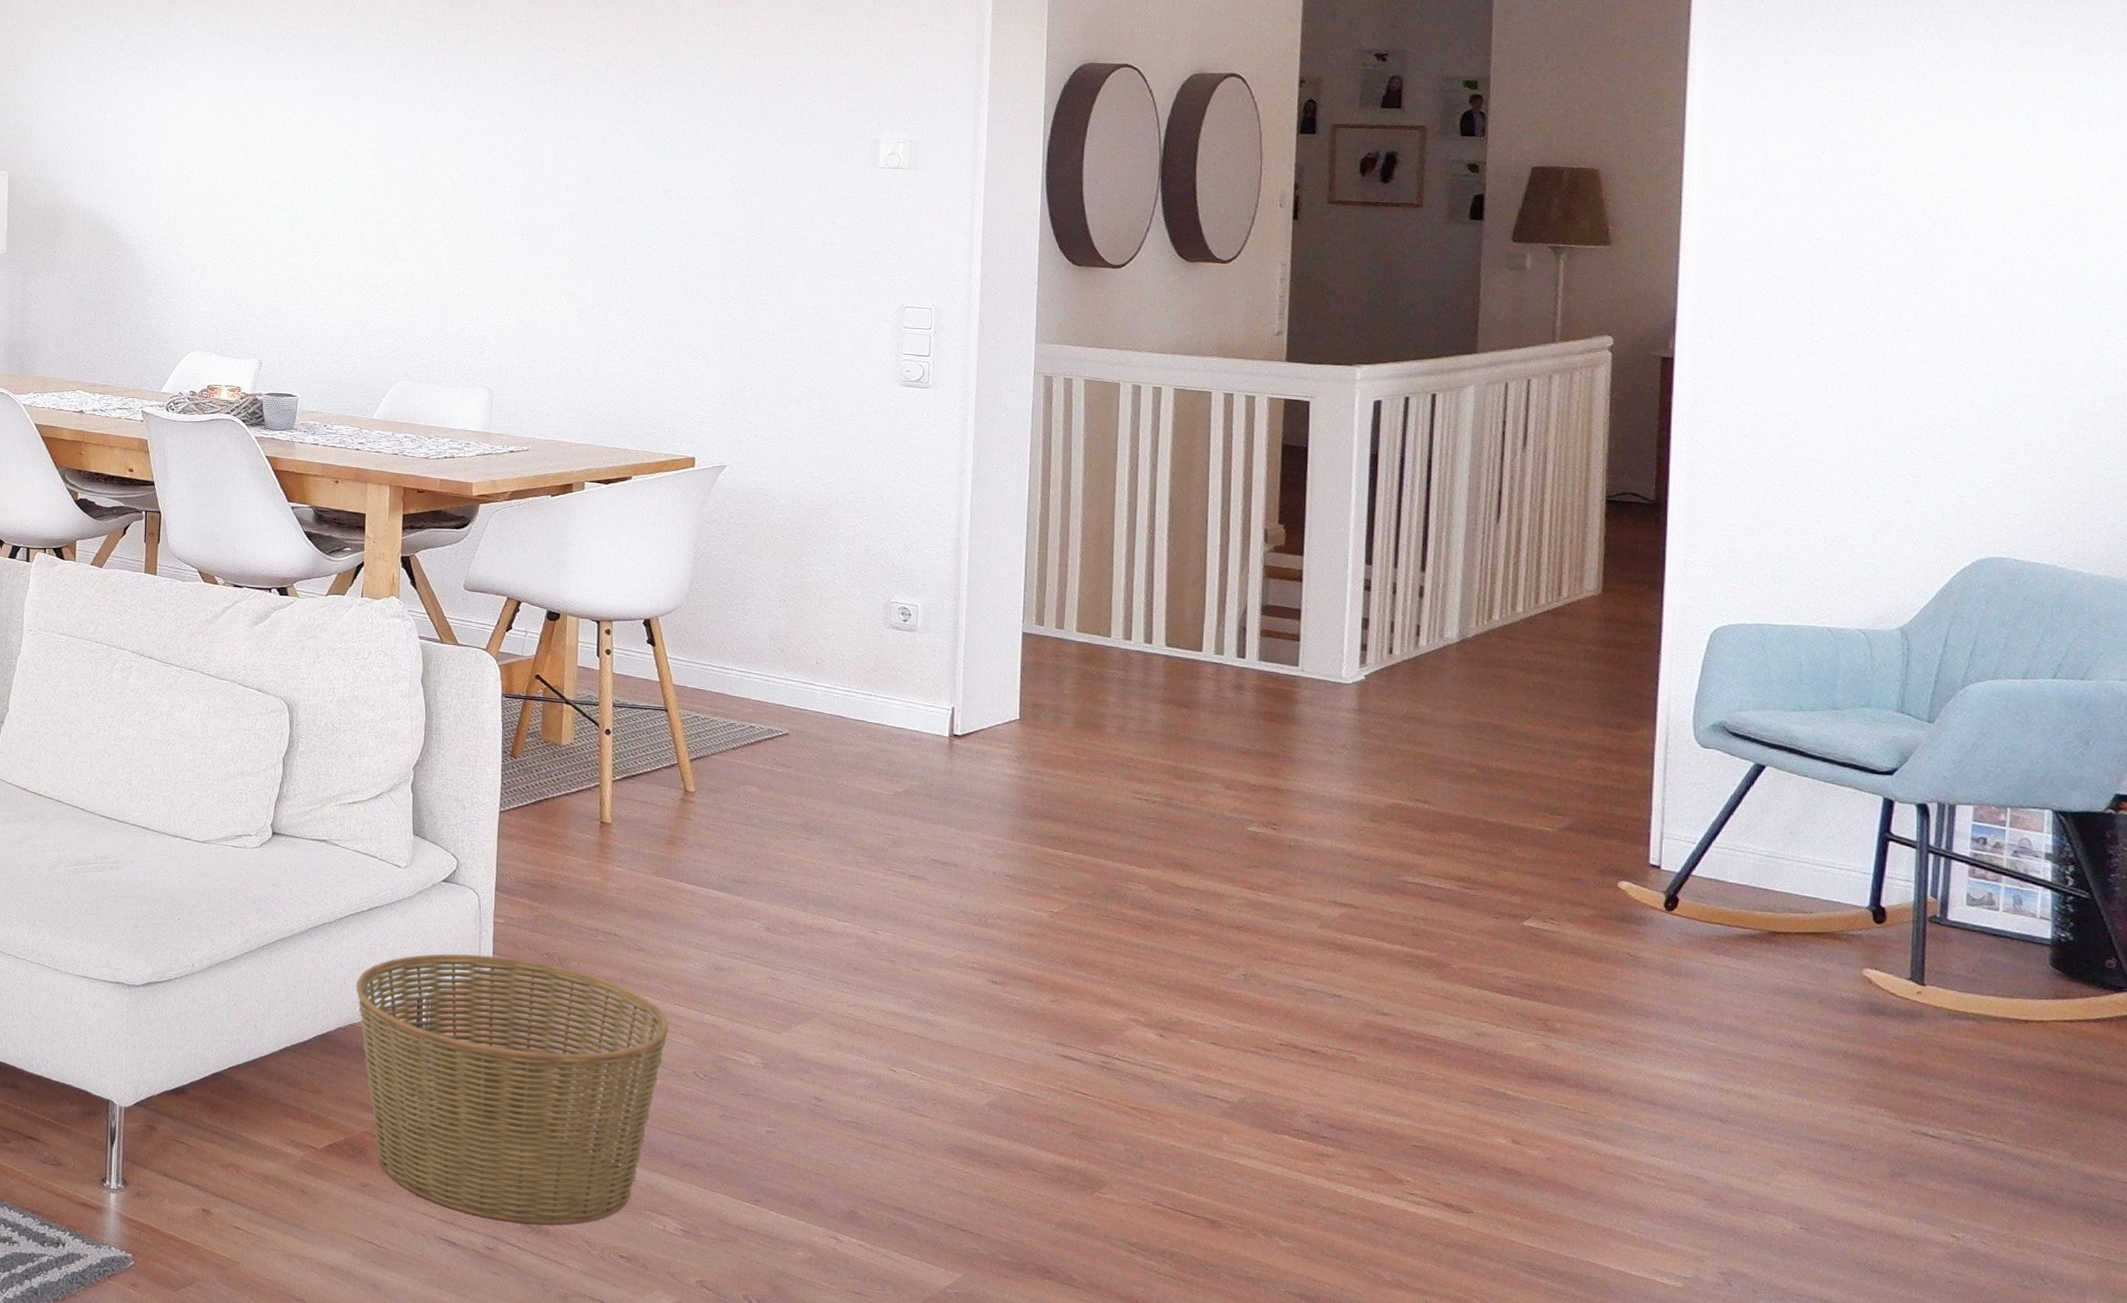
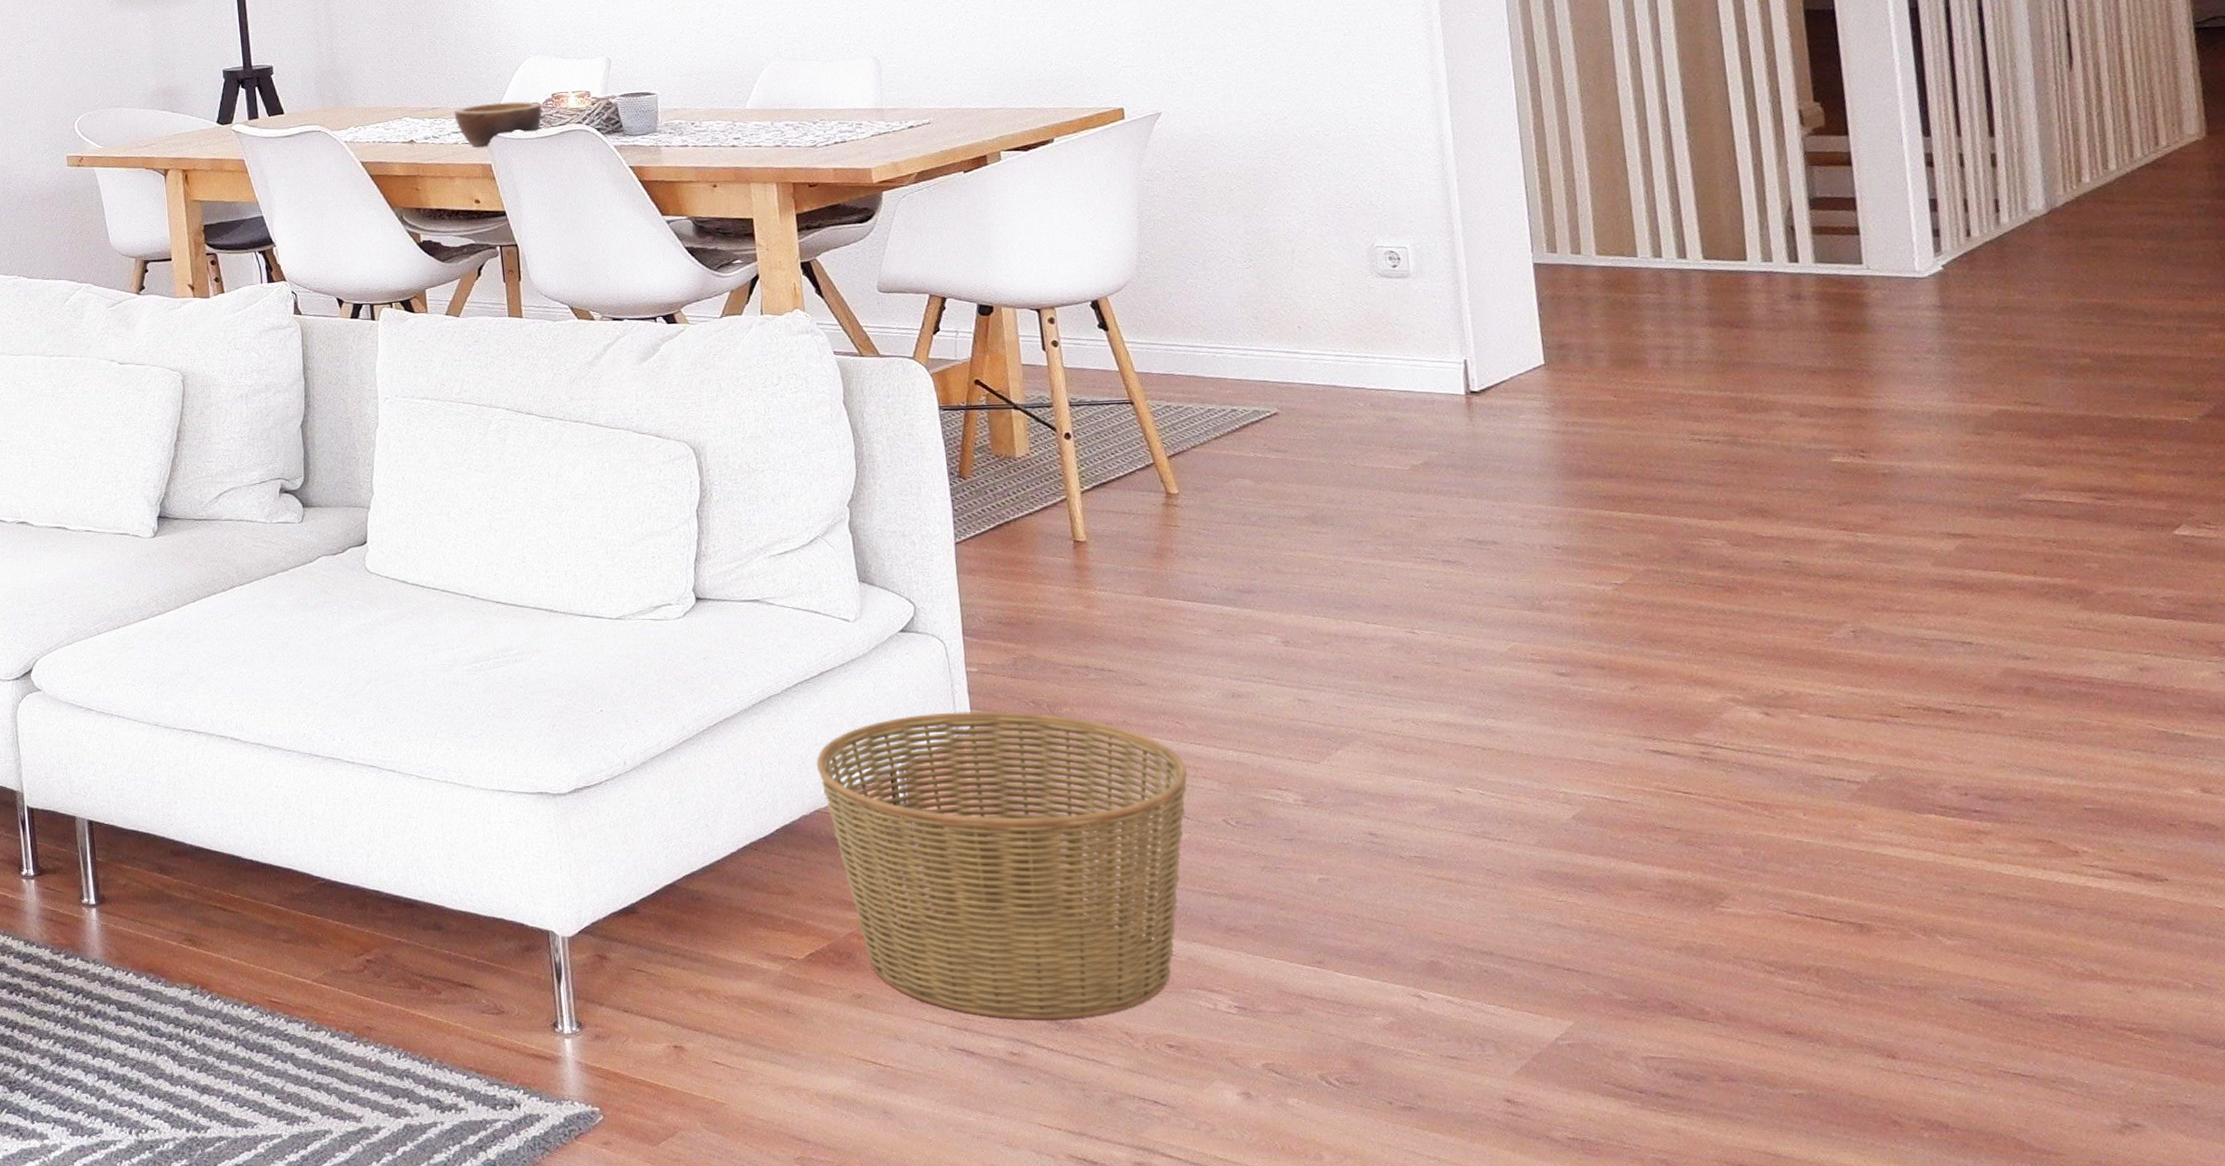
bowl: none [121,386,198,425] -> present [454,101,543,148]

